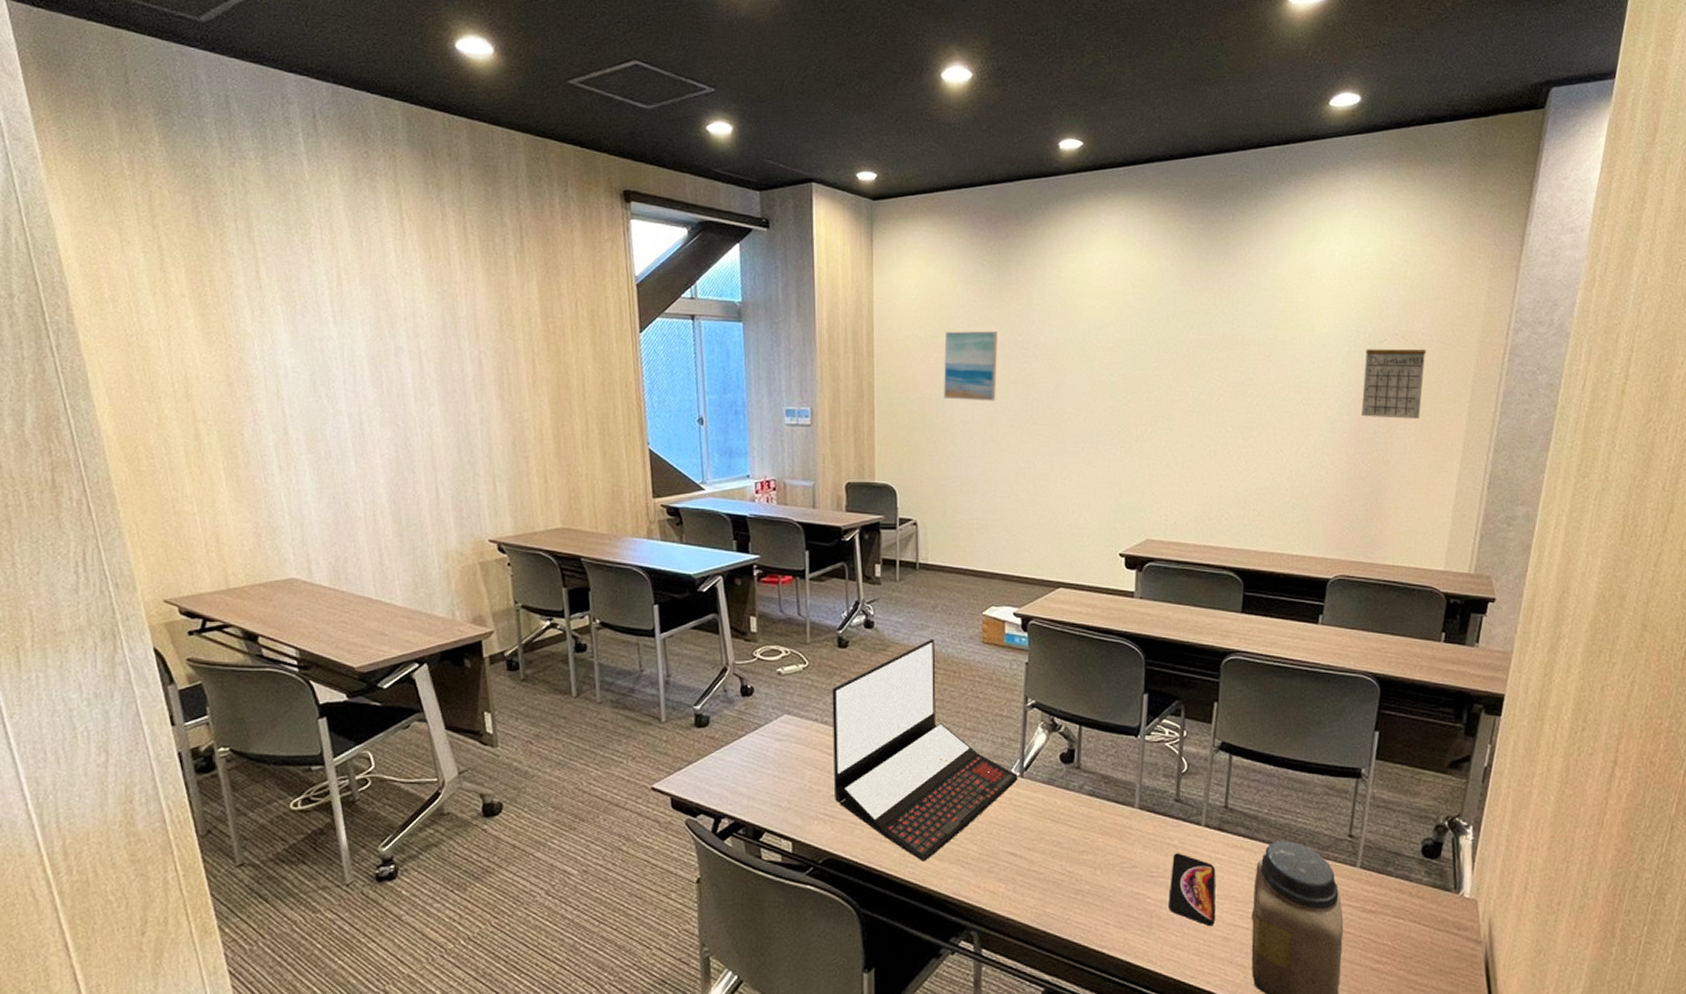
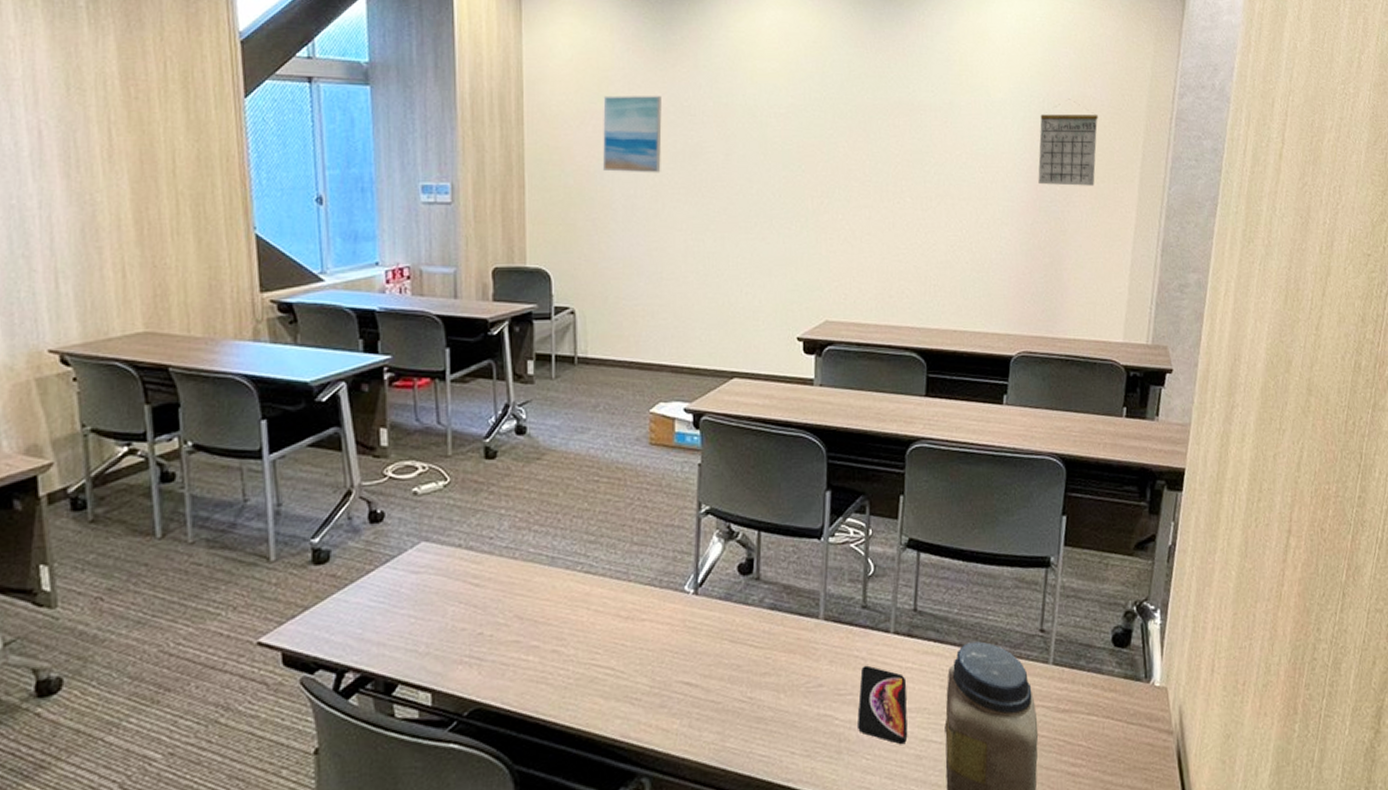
laptop: present [832,638,1018,862] -> none [478,442,692,702]

